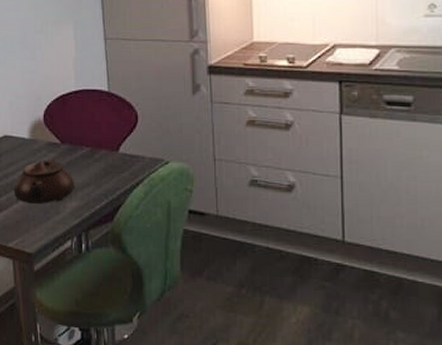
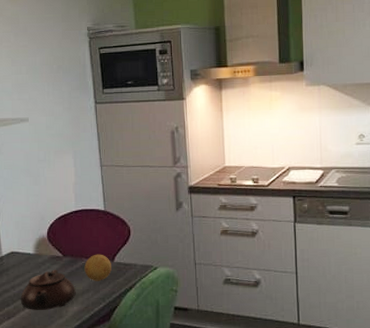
fruit: none [85,142,115,174] -> present [84,254,111,281]

